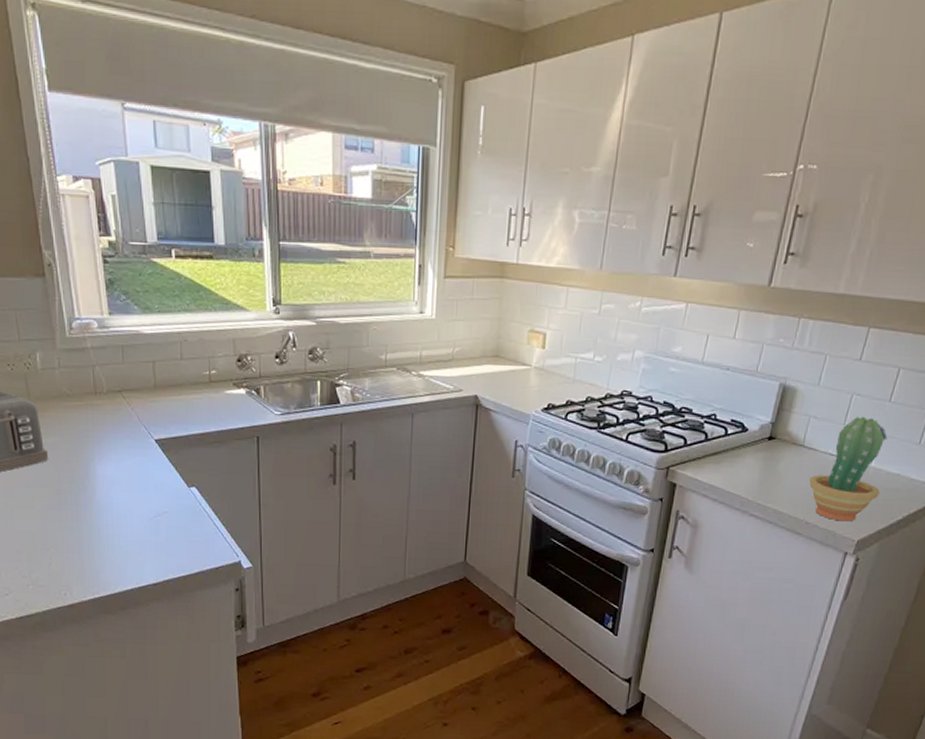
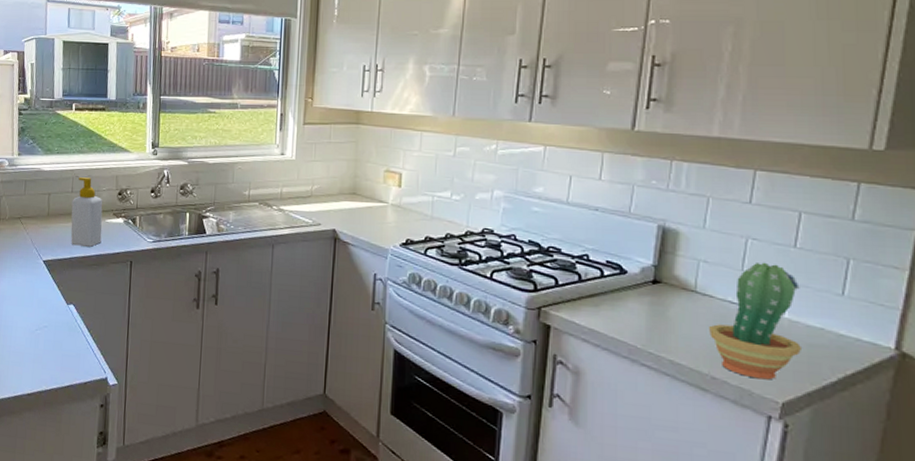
soap bottle: none [182,341,222,422] -> present [71,177,103,247]

